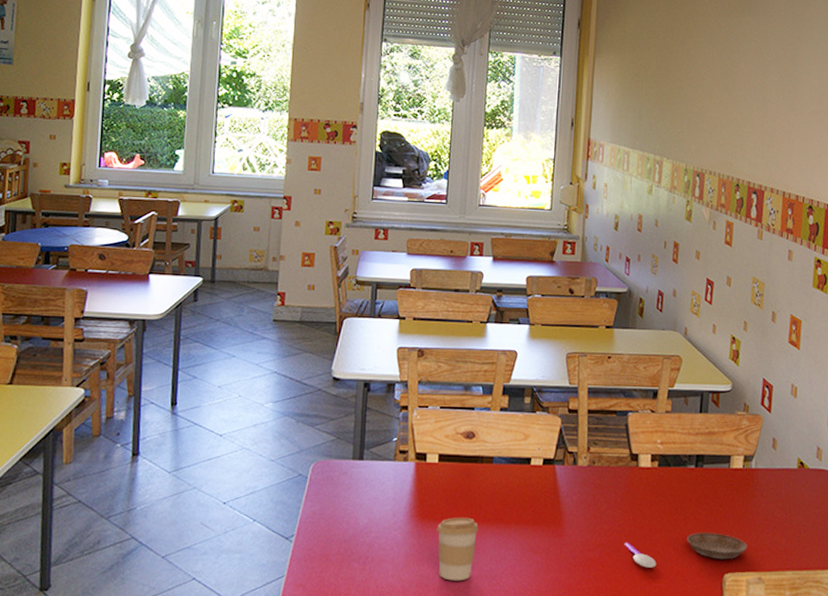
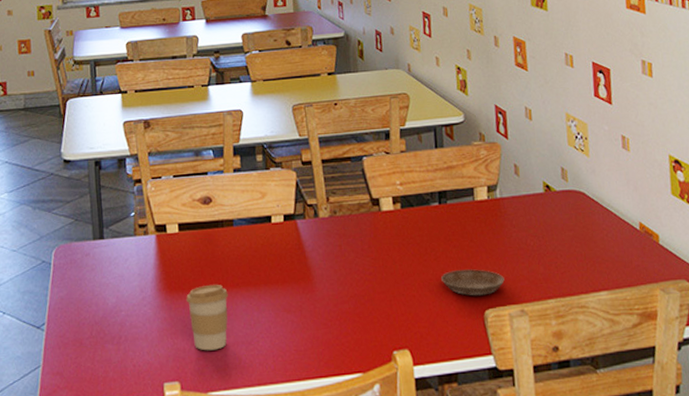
spoon: present [625,542,657,568] -> none [378,289,414,314]

